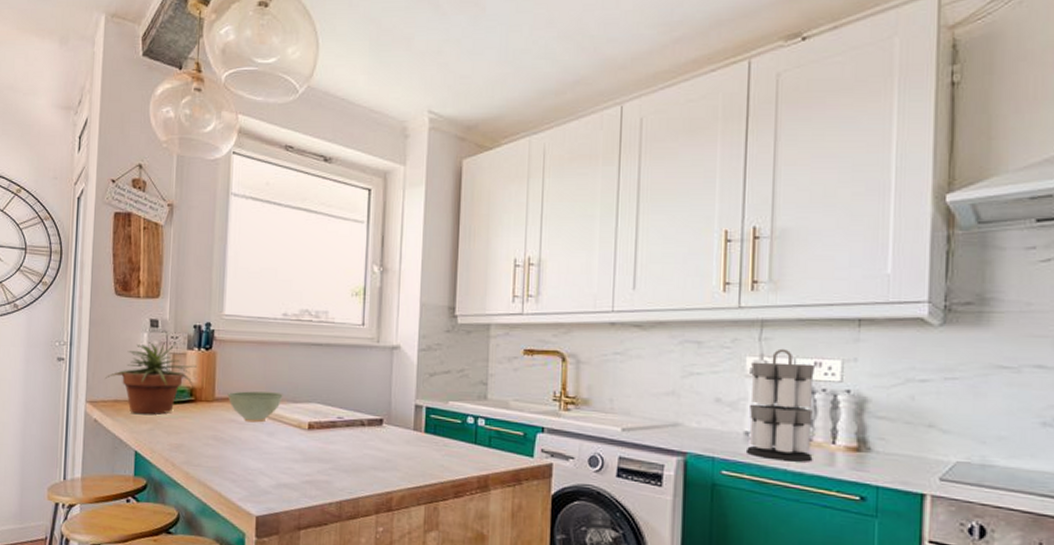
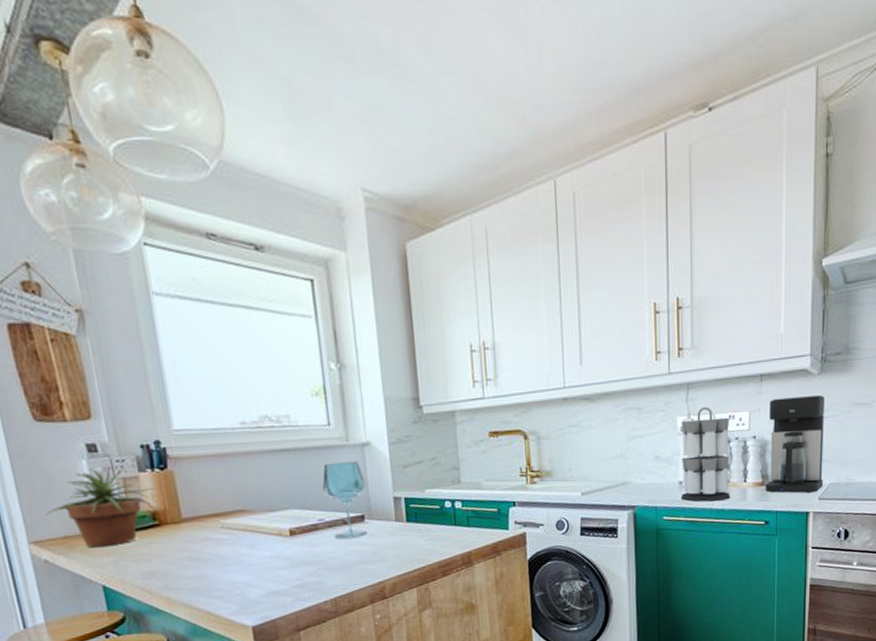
bowl: present [227,391,283,423] -> none [195,504,257,538]
wine glass: none [346,362,389,442] -> present [322,461,368,540]
coffee maker: none [862,349,949,471] -> present [765,395,824,494]

